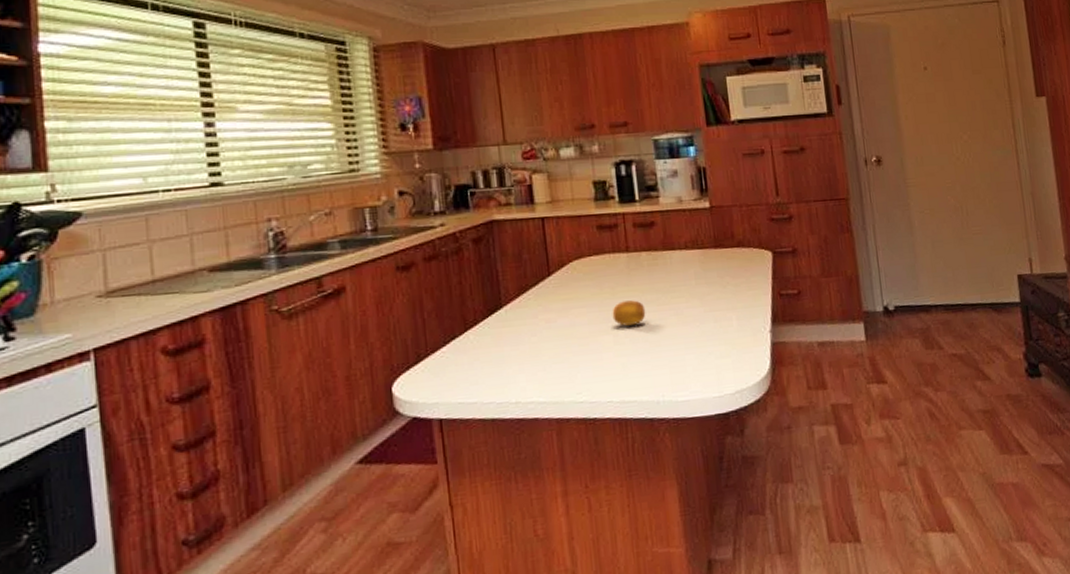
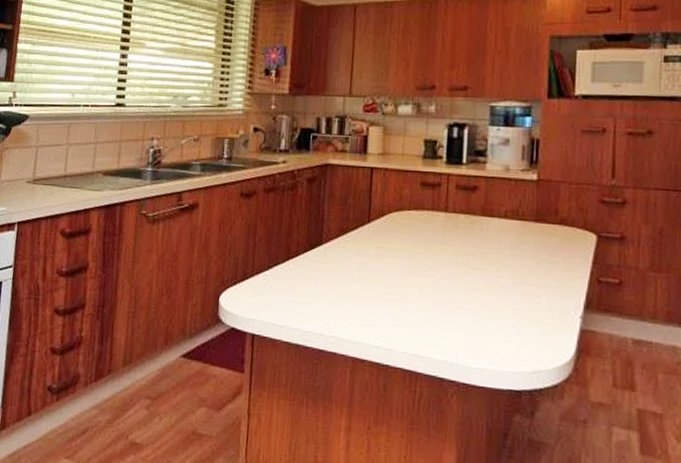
fruit: present [612,300,646,326] -> none [421,258,454,284]

